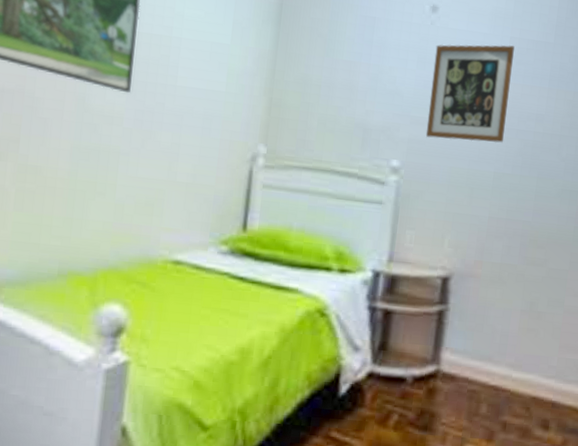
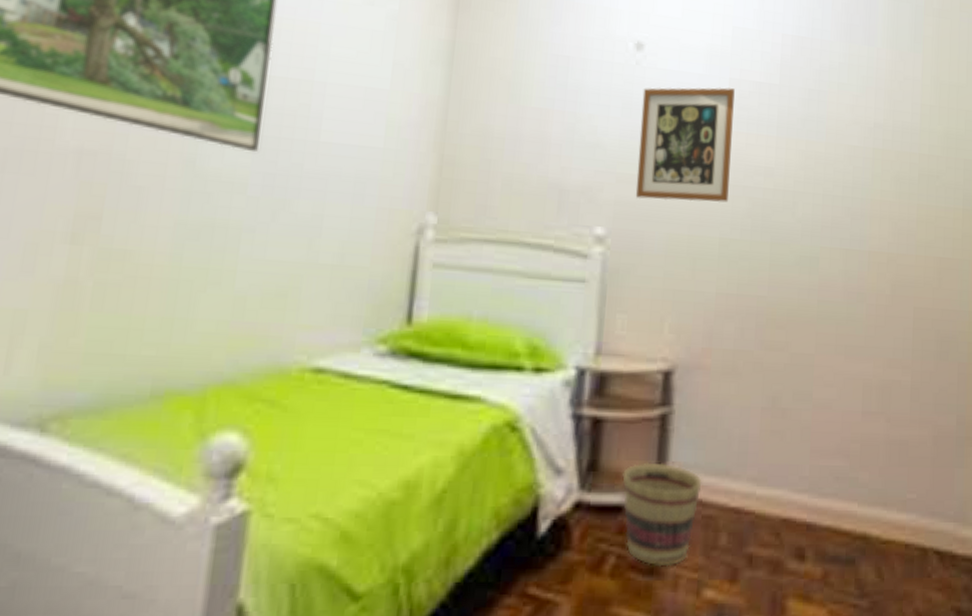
basket: none [405,346,469,426] -> present [622,462,702,567]

